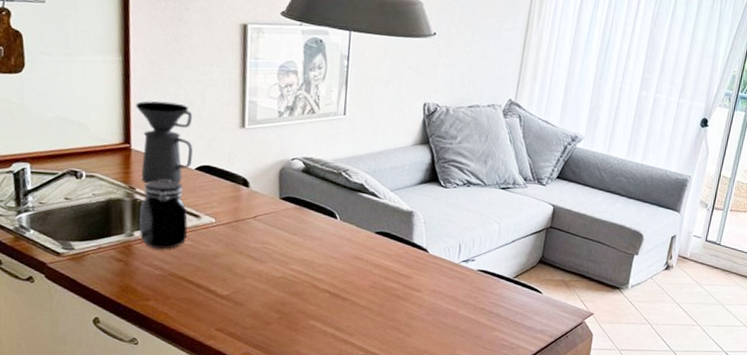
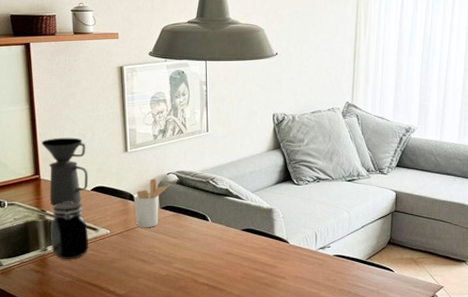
utensil holder: none [247,162,295,220] -> present [133,178,171,227]

